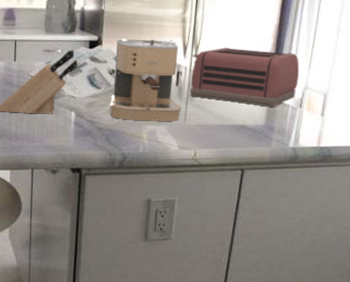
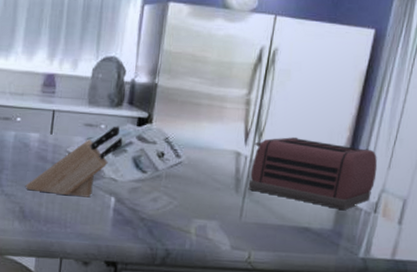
coffee maker: present [110,38,183,121] -> none [155,117,243,217]

